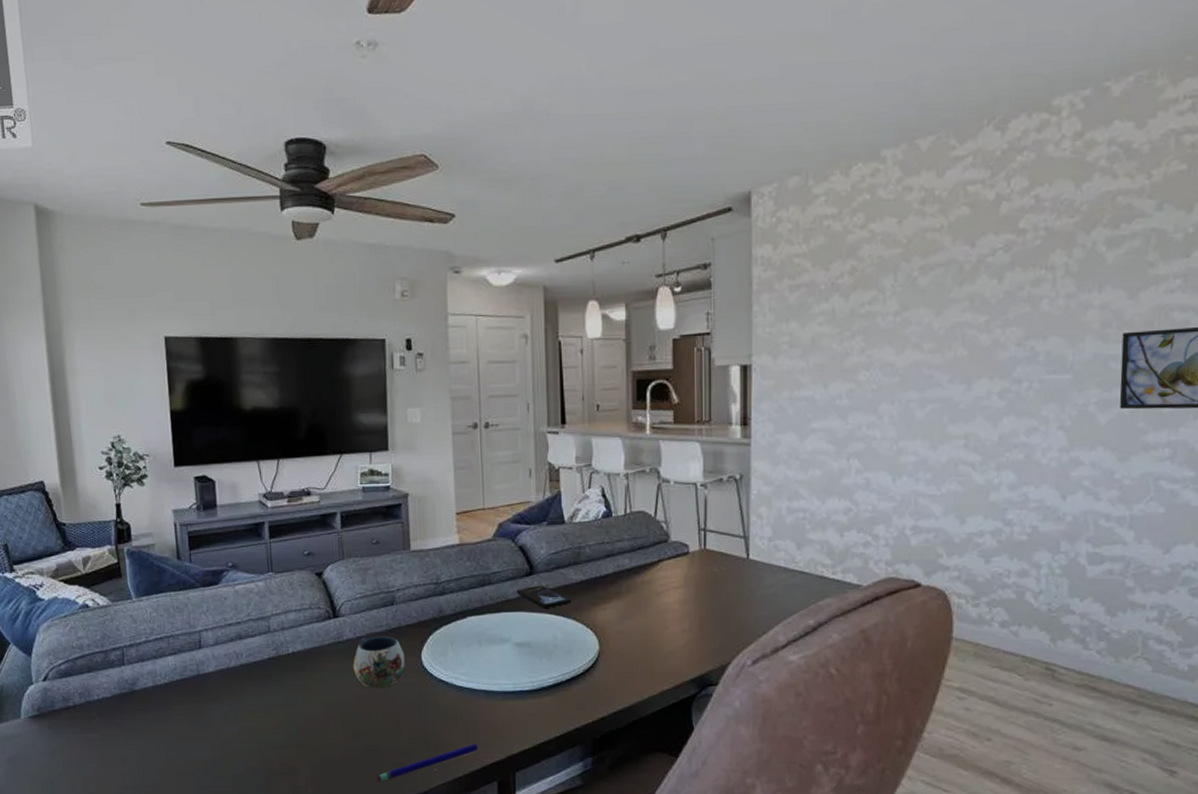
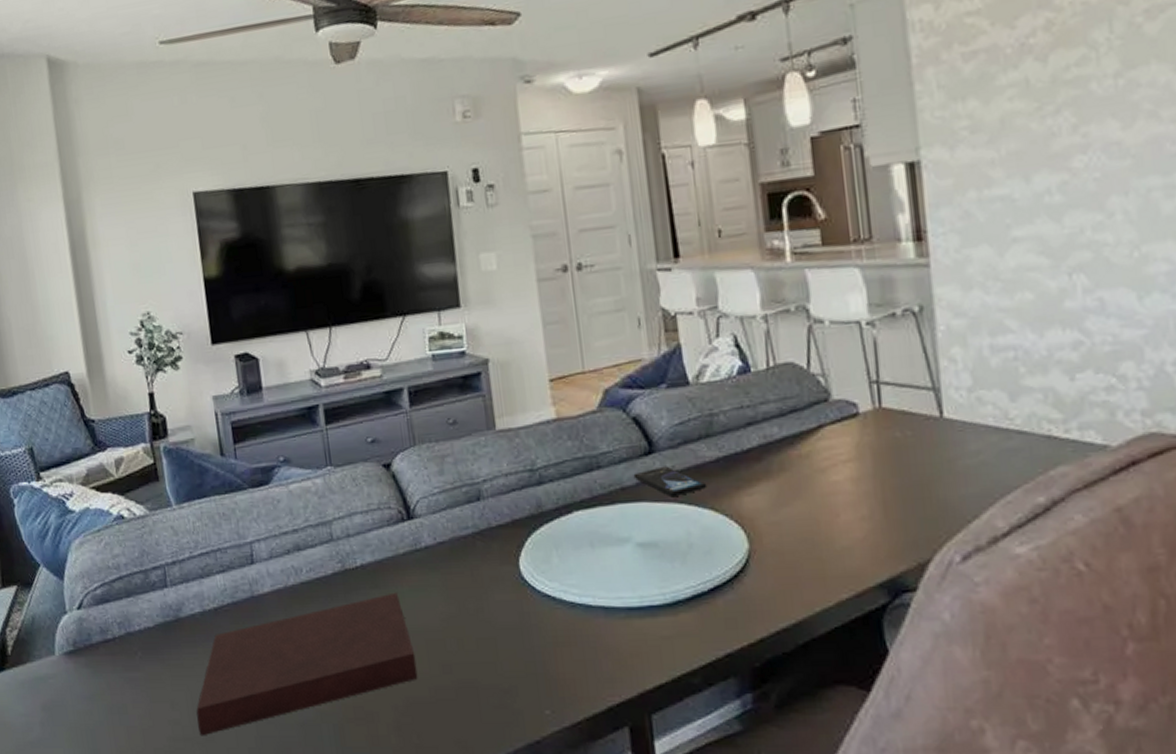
notebook: none [145,675,334,786] -> present [196,592,418,736]
mug: present [353,636,405,688] -> none [435,540,500,608]
pen: present [376,743,478,781] -> none [474,676,600,728]

